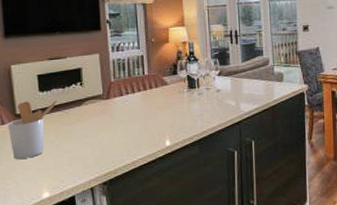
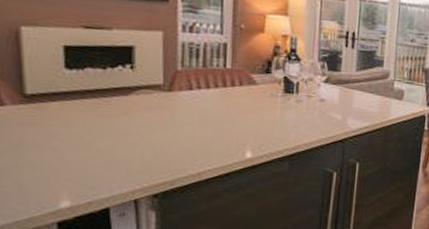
utensil holder: present [7,100,57,159] -> none [9,78,93,155]

